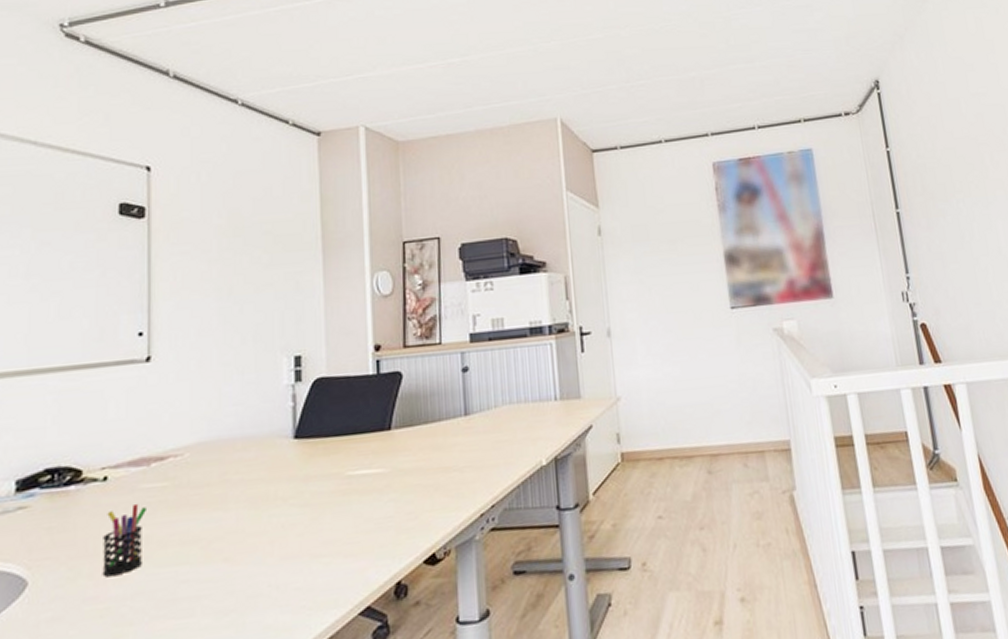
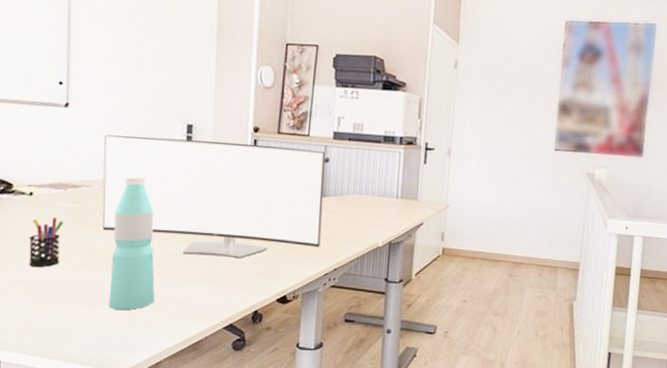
monitor: none [195,359,470,522] -> present [102,135,326,259]
water bottle: none [208,429,268,616] -> present [109,175,155,311]

